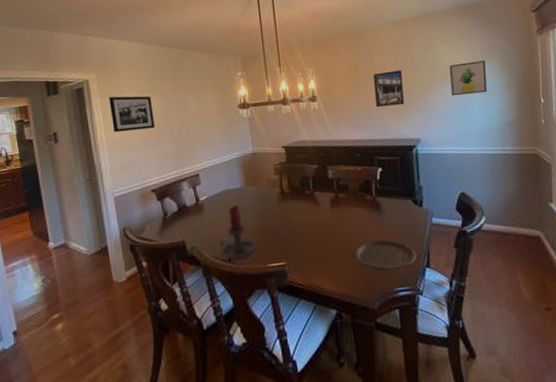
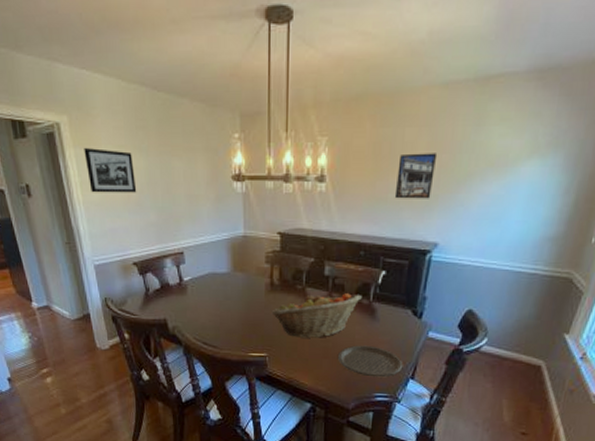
candle holder: present [220,205,257,260] -> none [202,290,239,345]
fruit basket: none [285,192,366,241] -> present [271,293,362,338]
wall art: present [449,60,488,96] -> none [491,152,547,196]

